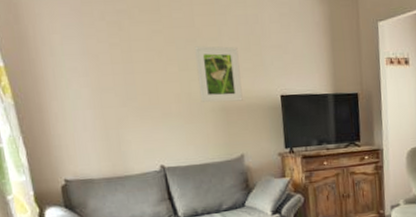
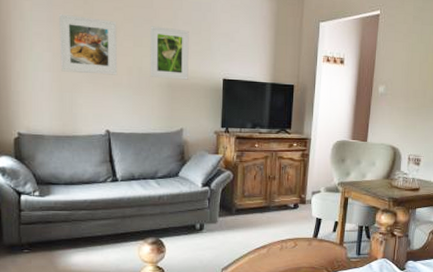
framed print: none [93,43,166,107] -> present [59,13,118,75]

